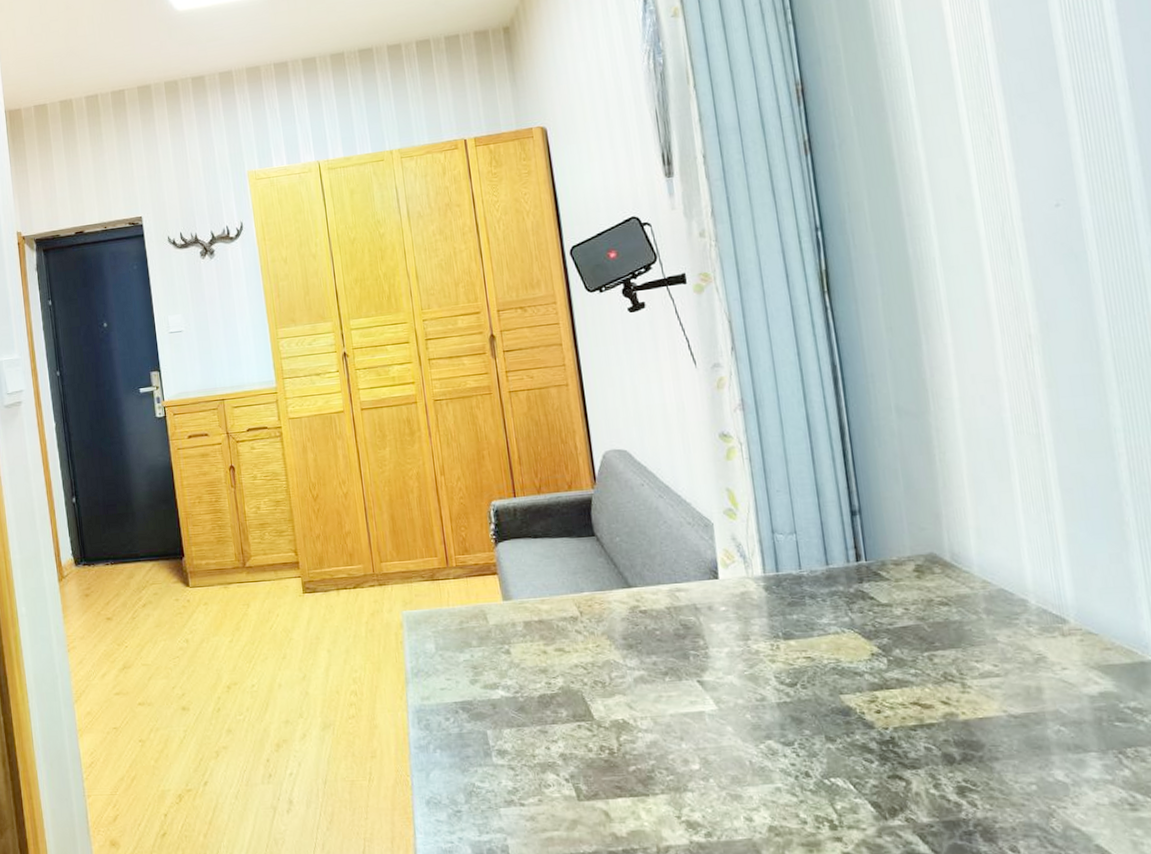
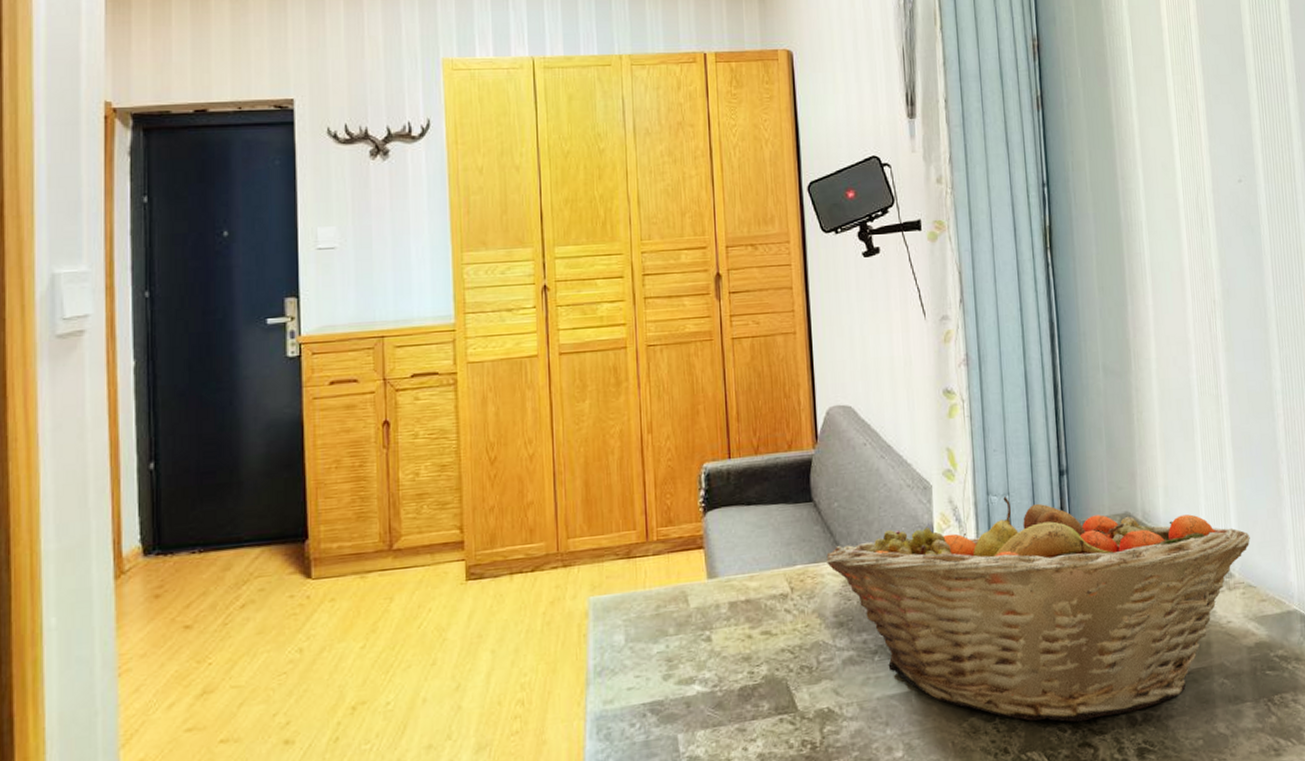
fruit basket: none [611,535,1088,755] -> present [826,497,1250,723]

